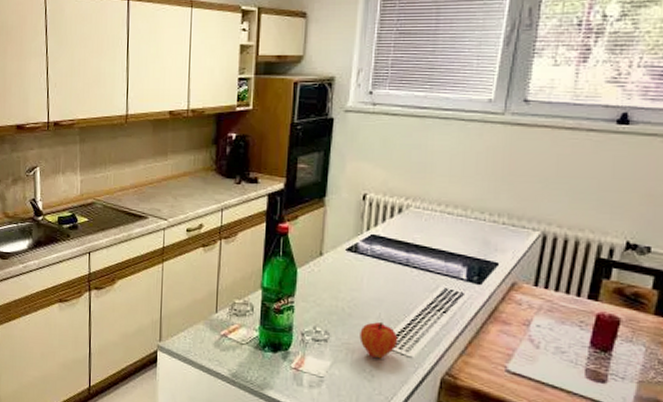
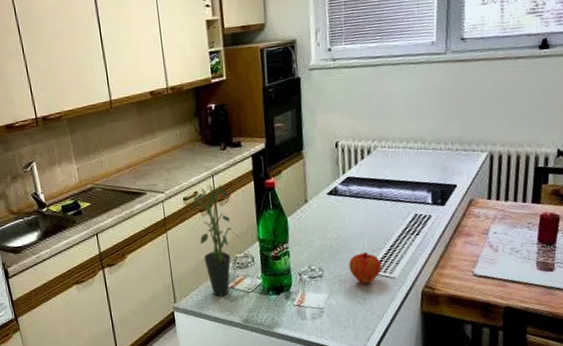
potted plant: none [195,219,241,343] -> present [192,184,239,297]

